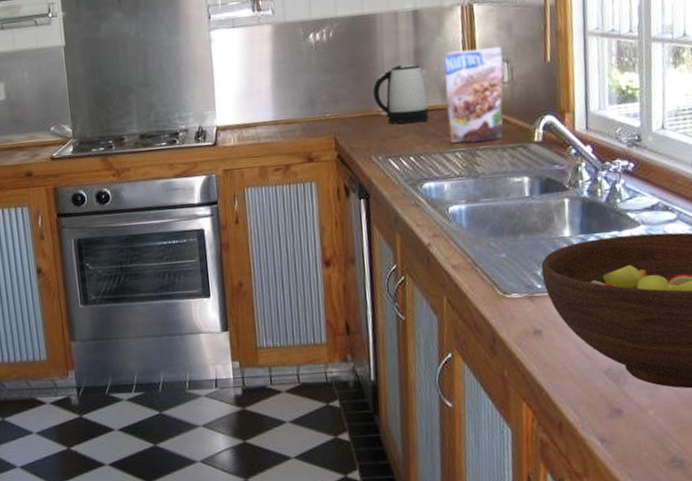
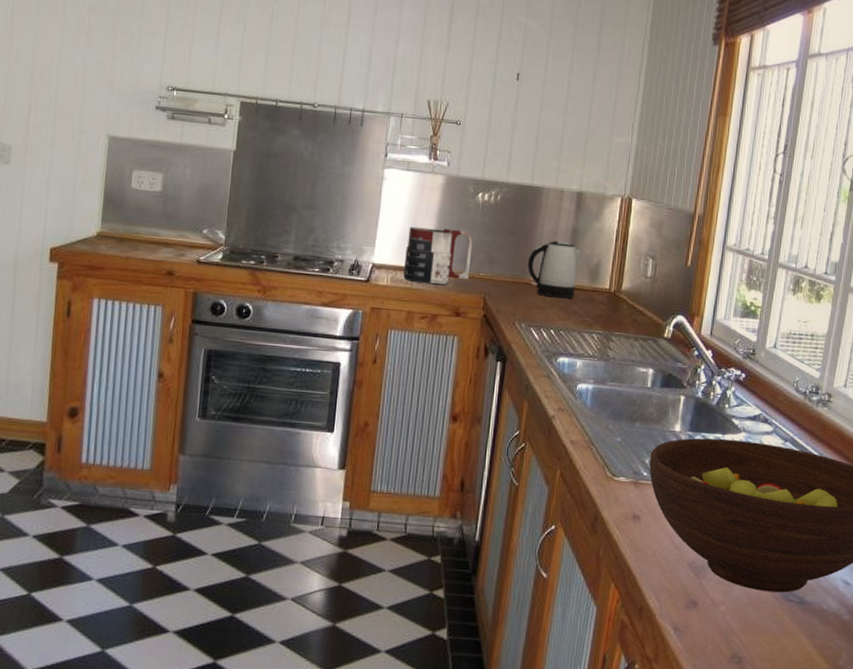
mug: none [246,75,315,137] -> present [403,226,473,285]
granola pouch: present [443,46,505,144] -> none [590,237,651,329]

